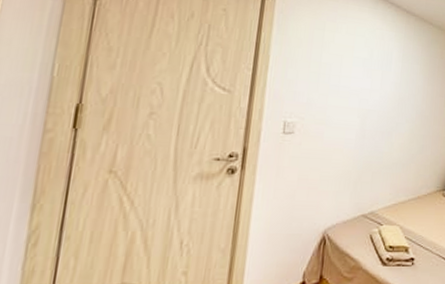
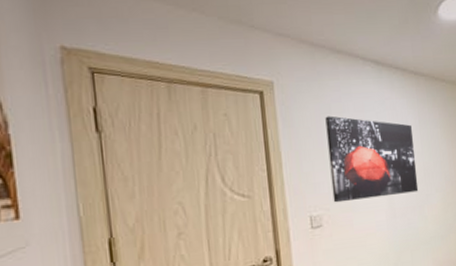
wall art: none [309,32,396,119] -> present [325,115,419,203]

